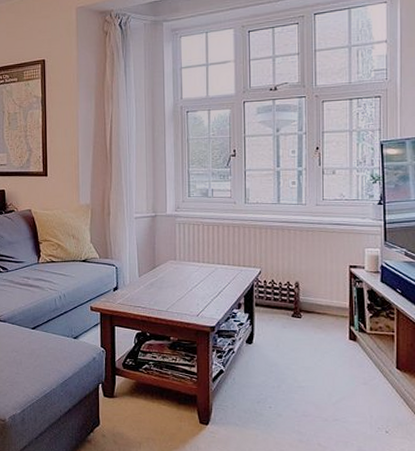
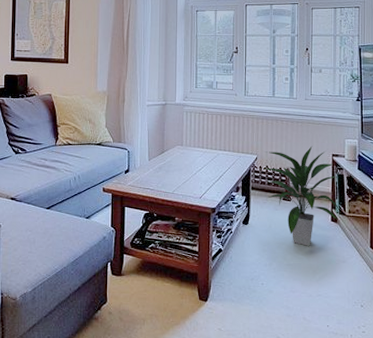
indoor plant: none [270,257,359,367] -> present [264,146,339,246]

